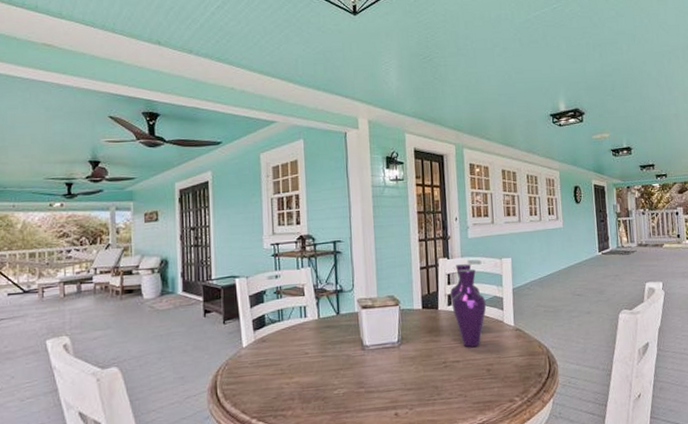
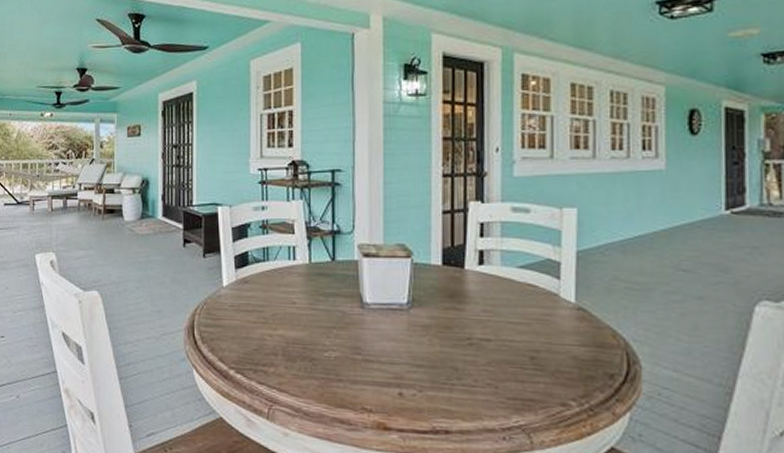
vase: present [449,263,487,347] -> none [482,210,535,323]

